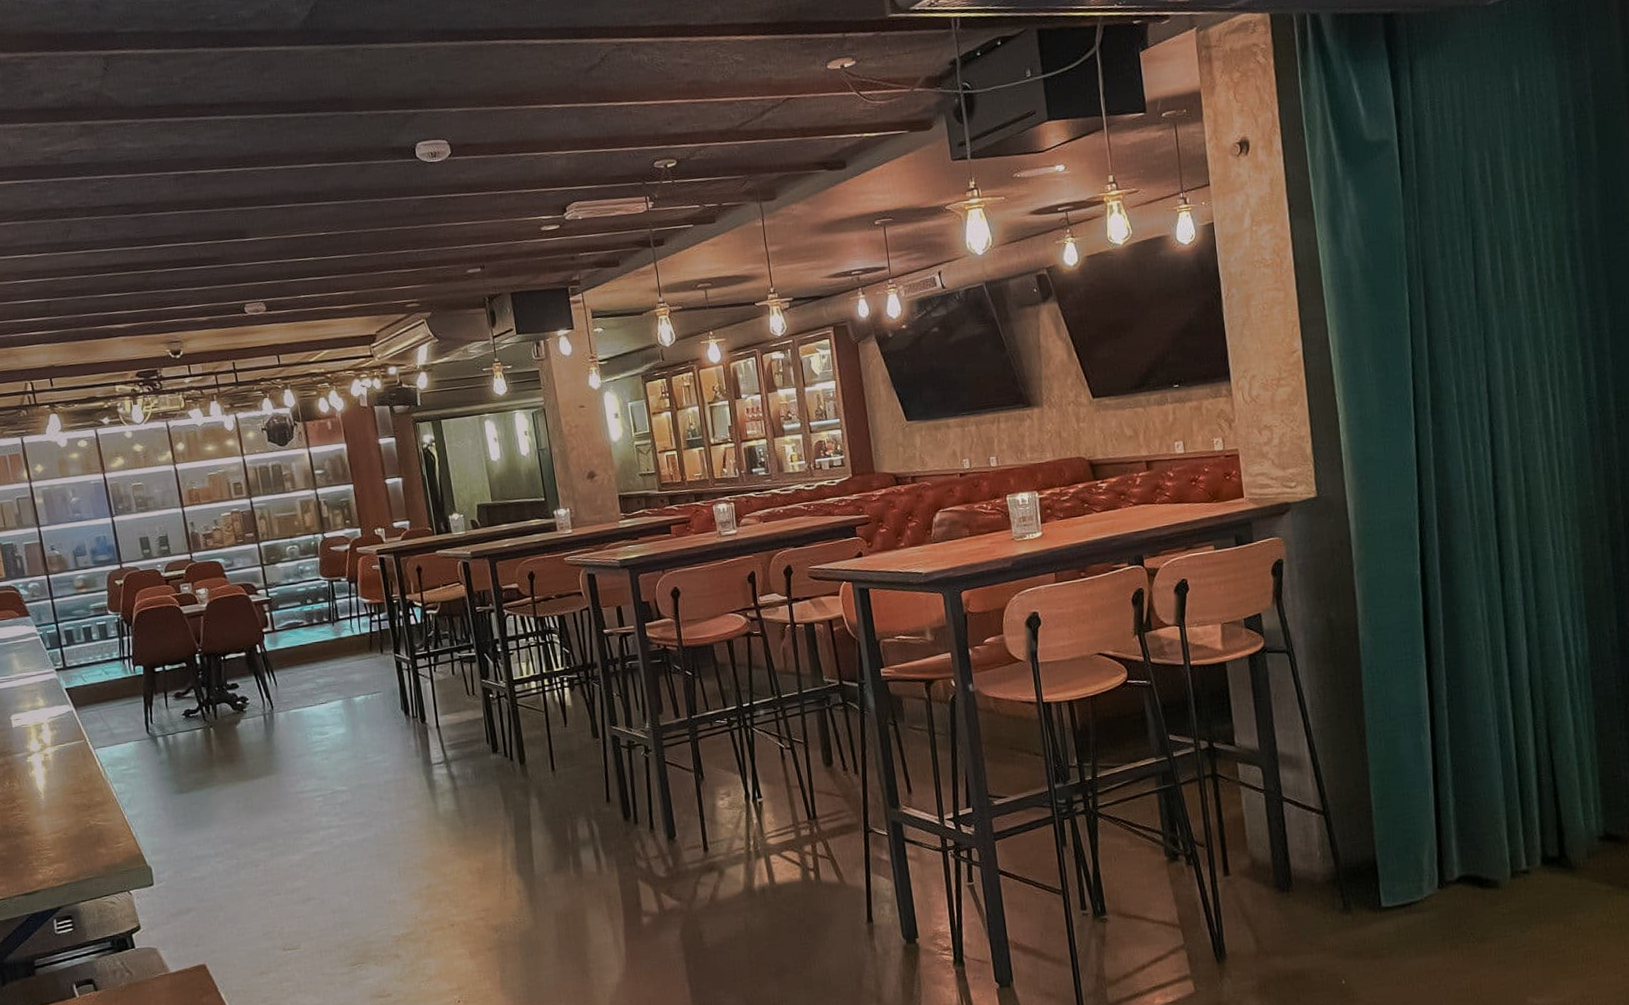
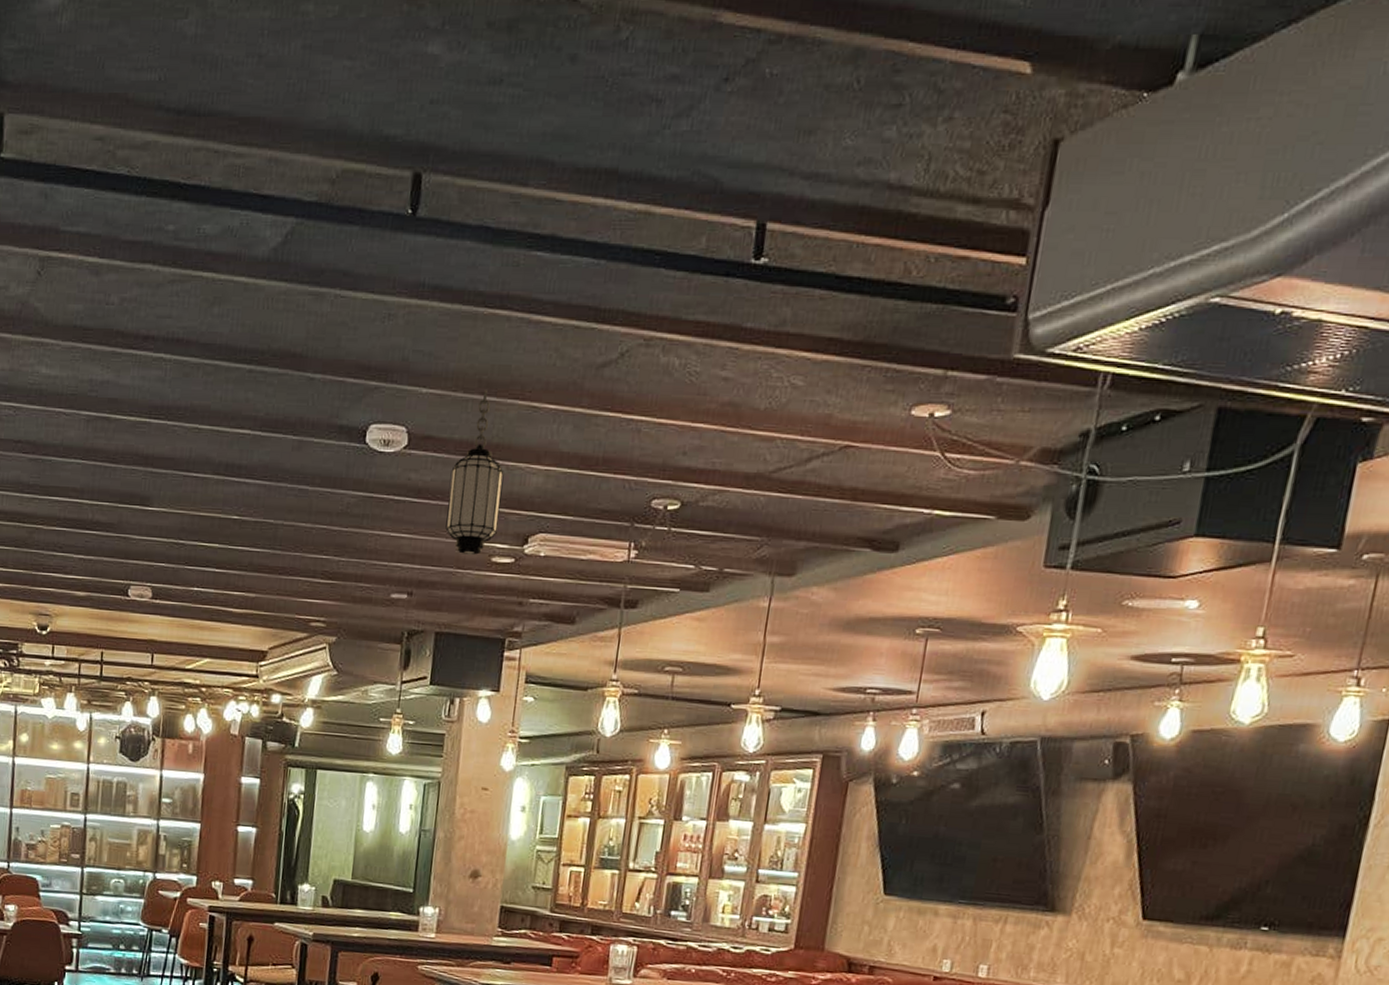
hanging lantern: none [491,101,540,229] -> present [445,390,504,555]

